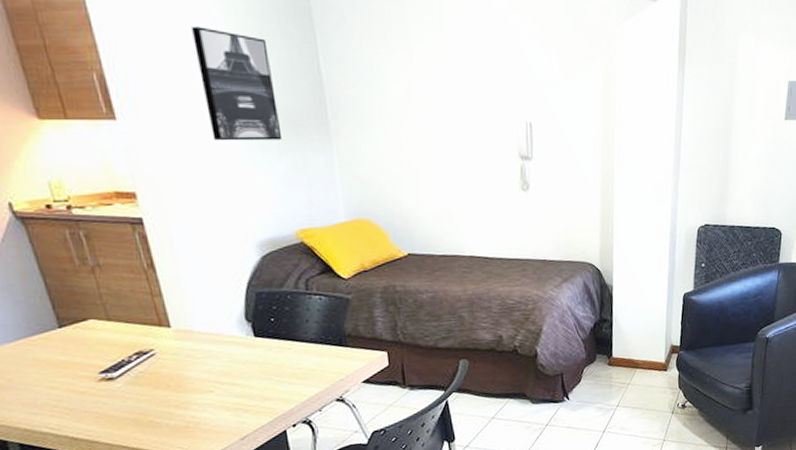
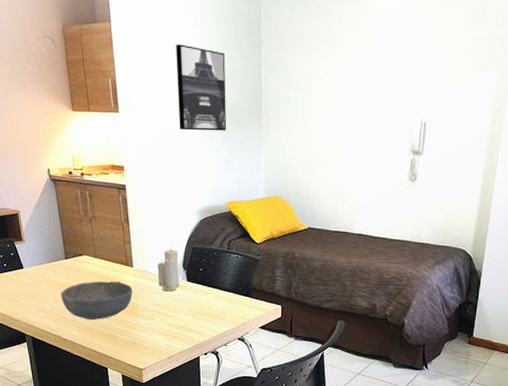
bowl: none [59,349,176,407] -> present [61,281,133,320]
candle: none [207,295,245,354] -> present [158,247,180,292]

